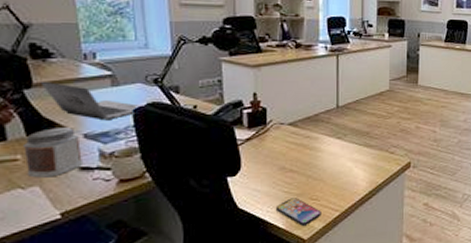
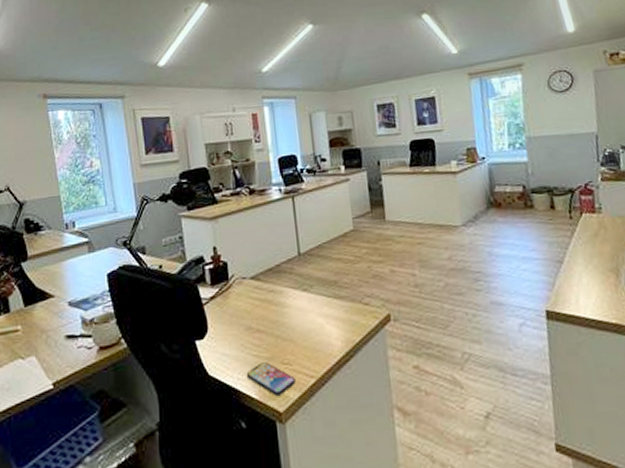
jar: present [24,128,84,178] -> none [23,296,69,348]
laptop: present [40,81,141,119] -> none [33,253,114,287]

